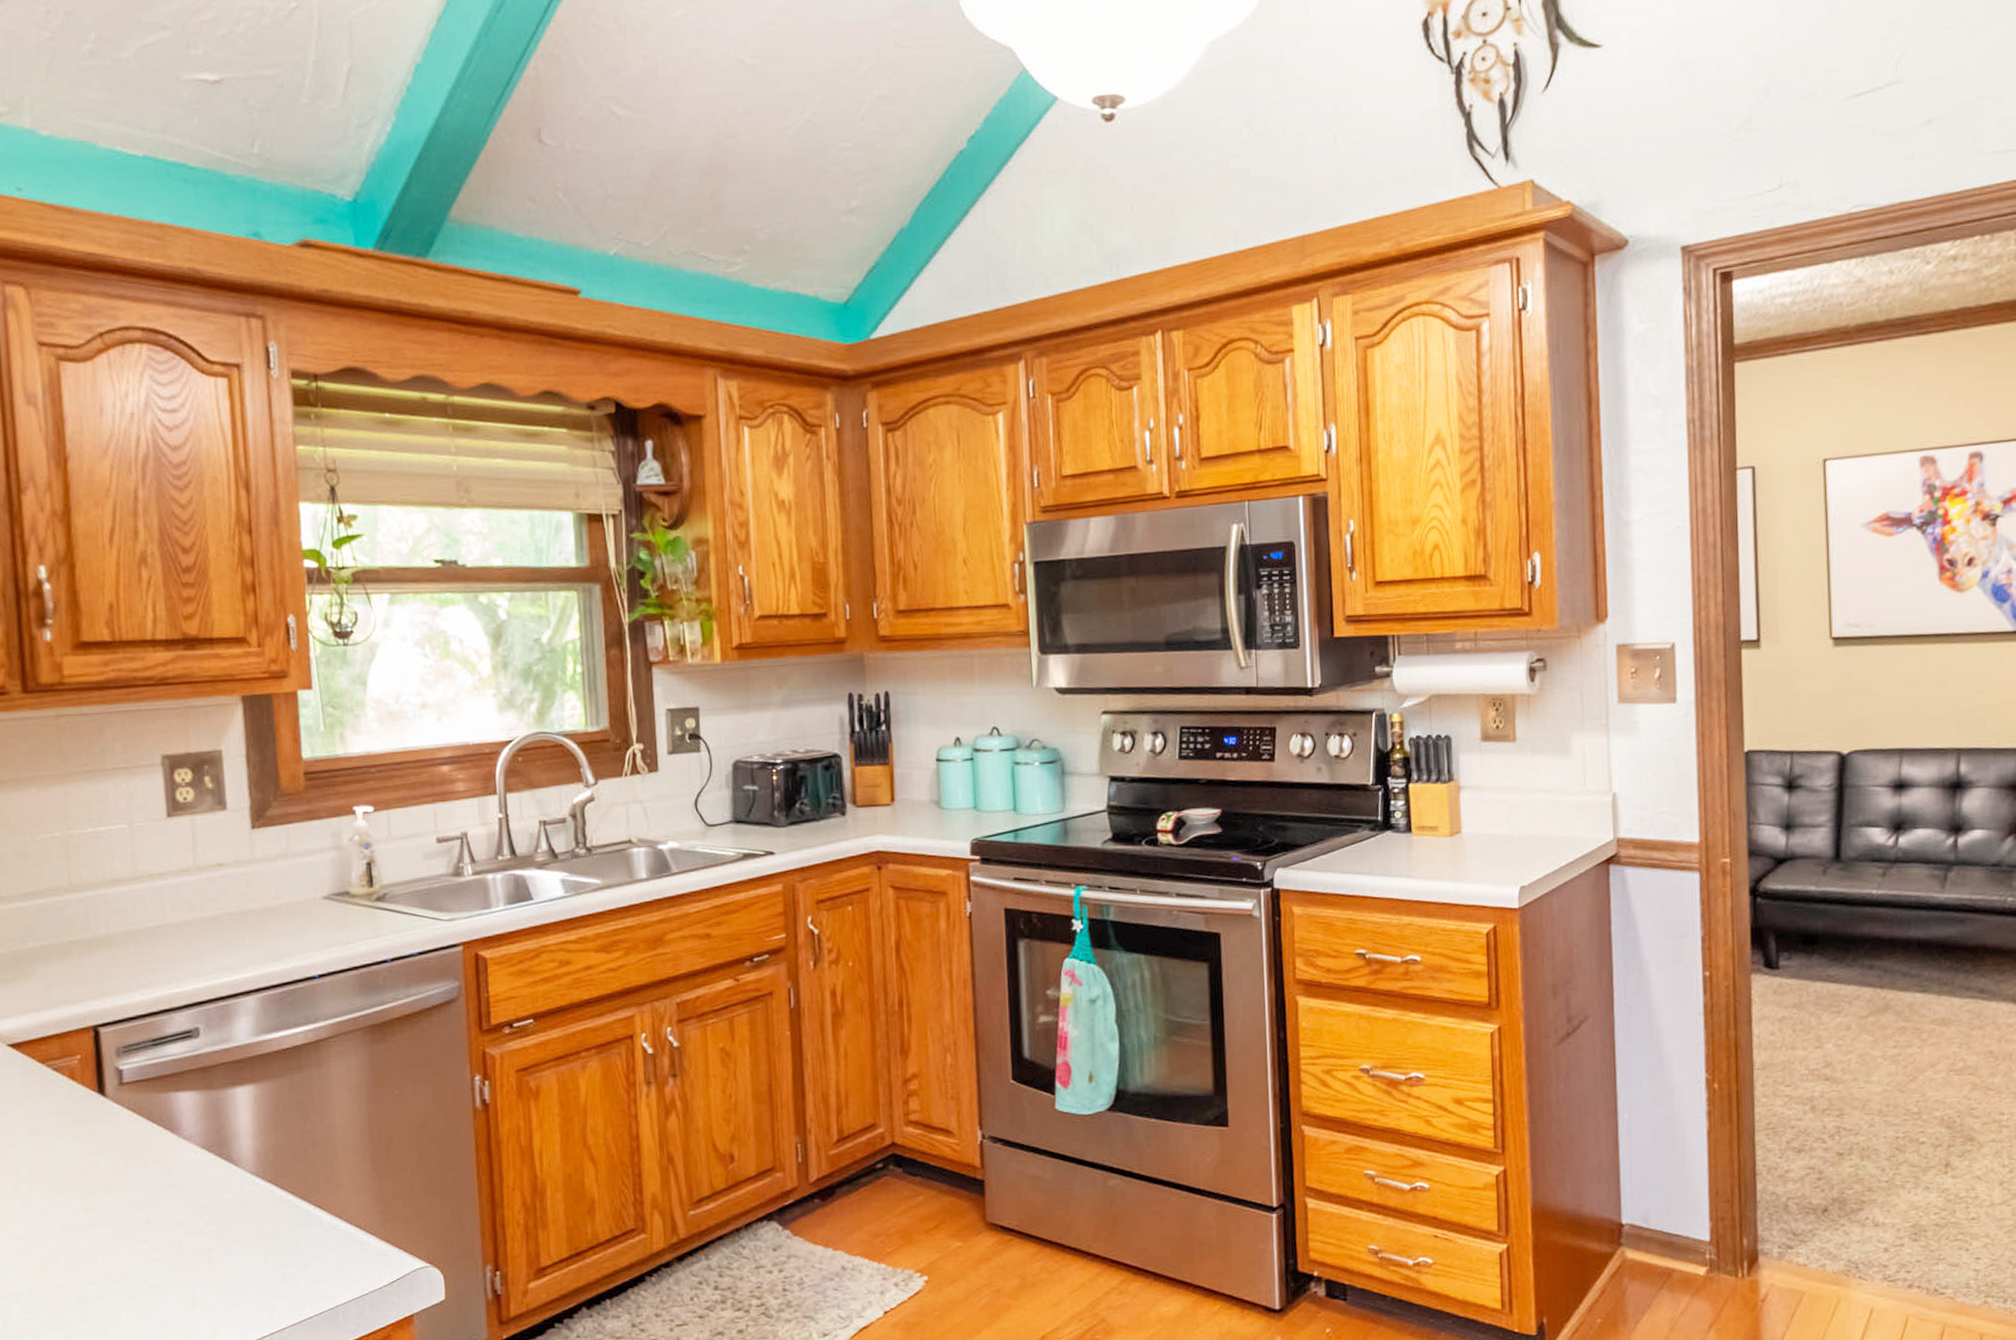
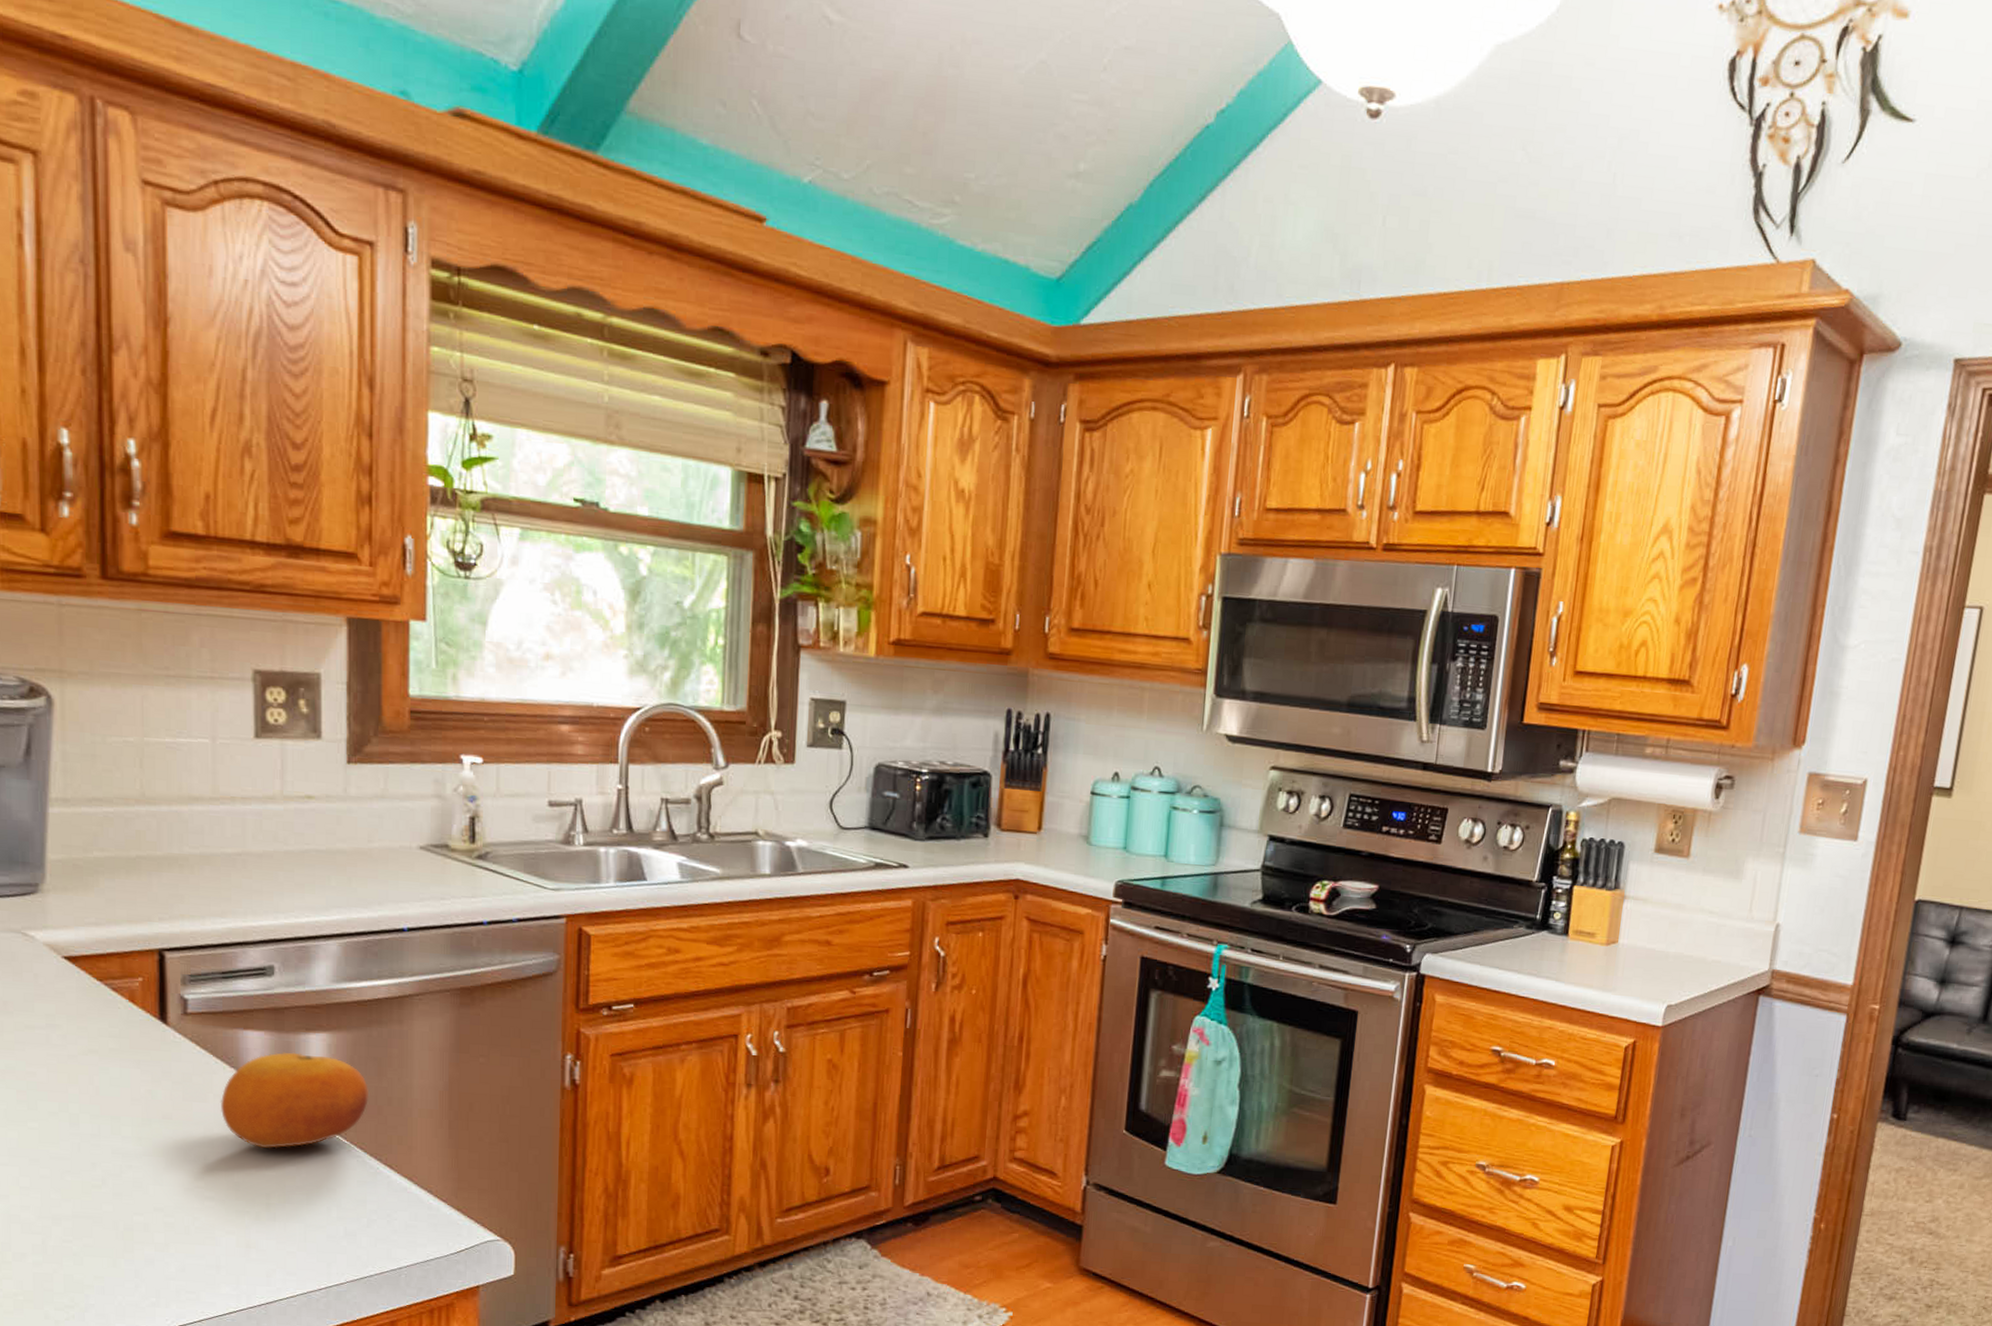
fruit: none [158,1107,295,1205] -> present [220,1052,368,1149]

